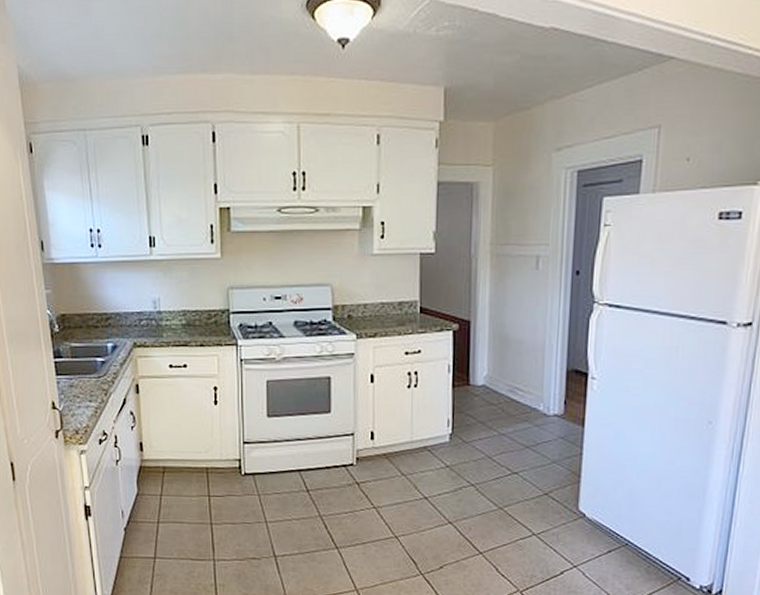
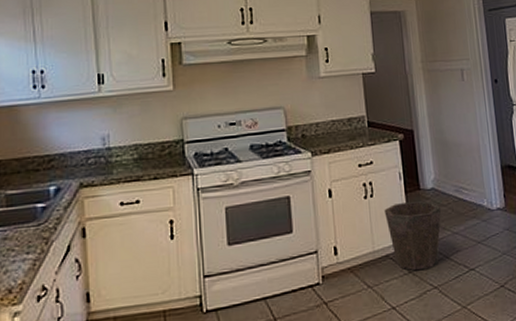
waste bin: none [427,396,490,466] -> present [384,200,442,271]

